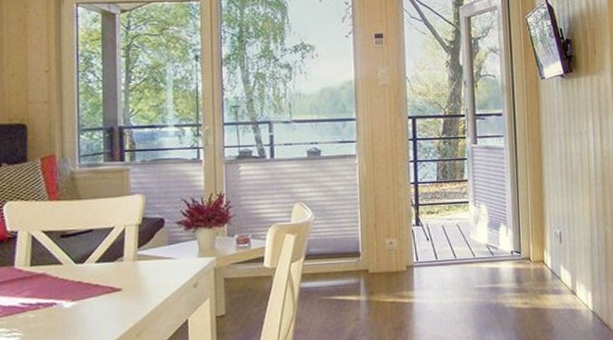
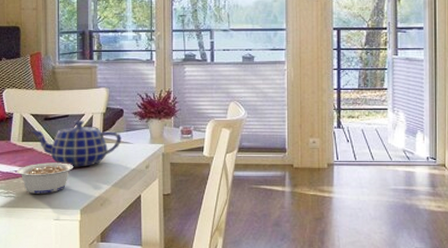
legume: none [13,288,101,330] -> present [10,162,74,194]
teapot: none [43,234,162,293] -> present [31,120,122,167]

